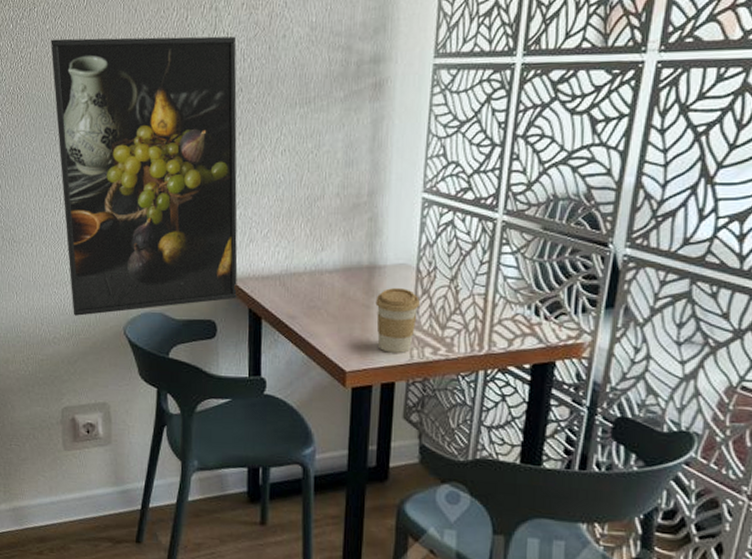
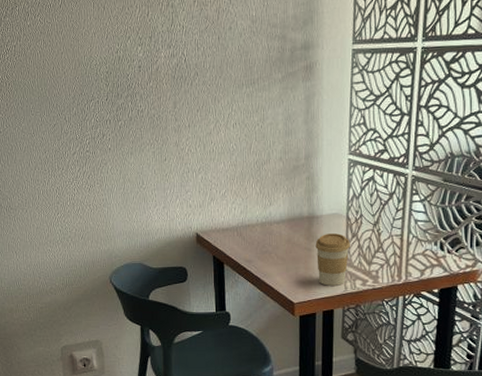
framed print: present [50,36,238,316] -> none [32,29,203,269]

